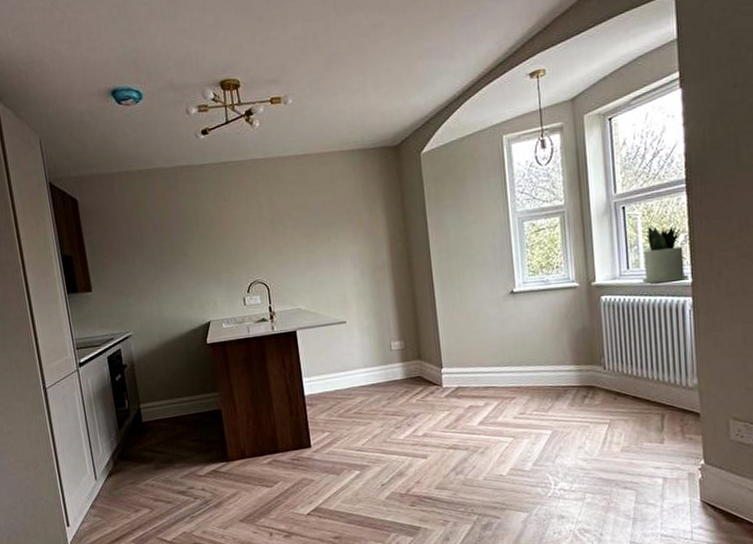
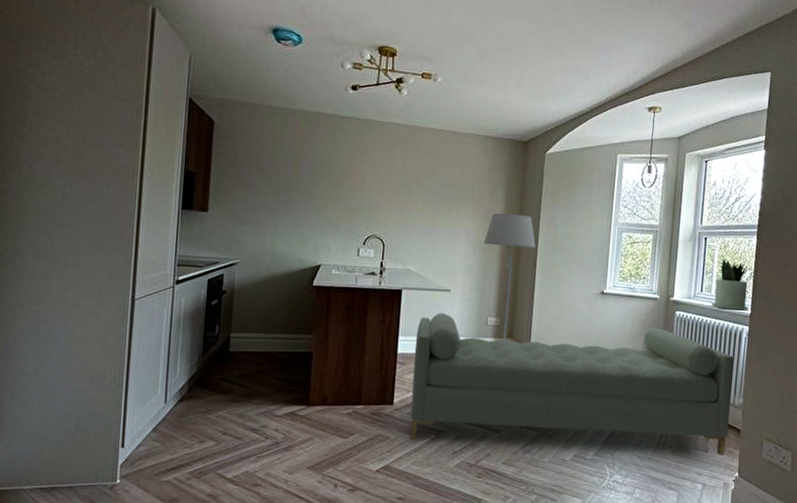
sofa: none [319,318,685,479] -> present [410,313,734,455]
floor lamp: none [371,225,428,364] -> present [483,213,536,341]

